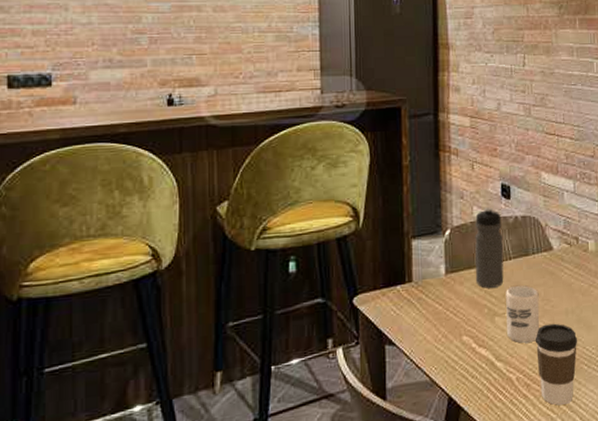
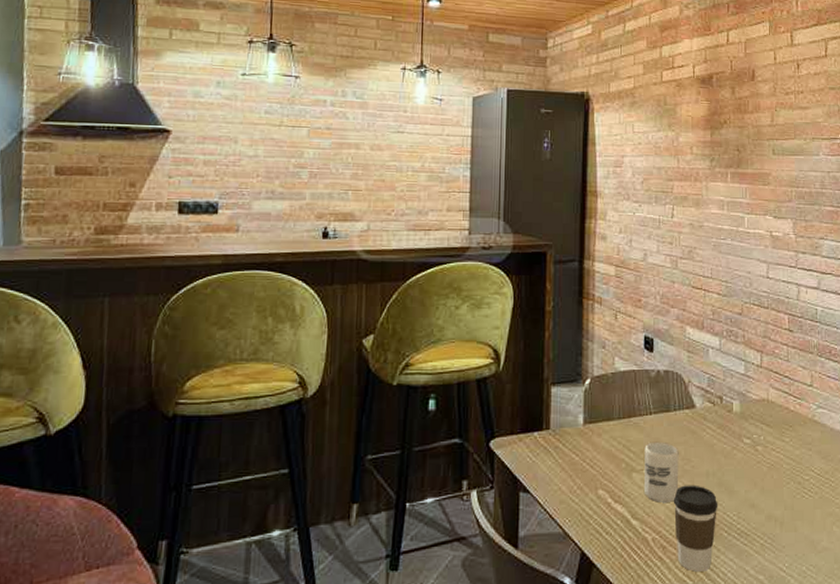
water bottle: present [475,207,504,288] -> none [614,359,643,442]

